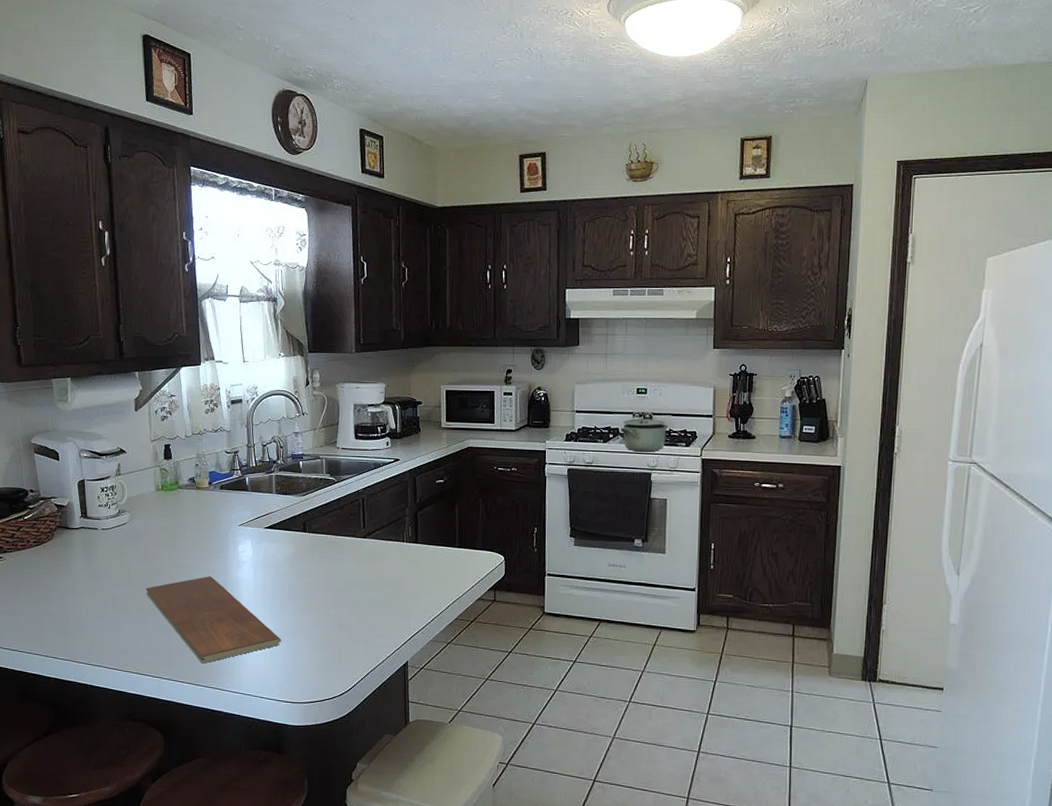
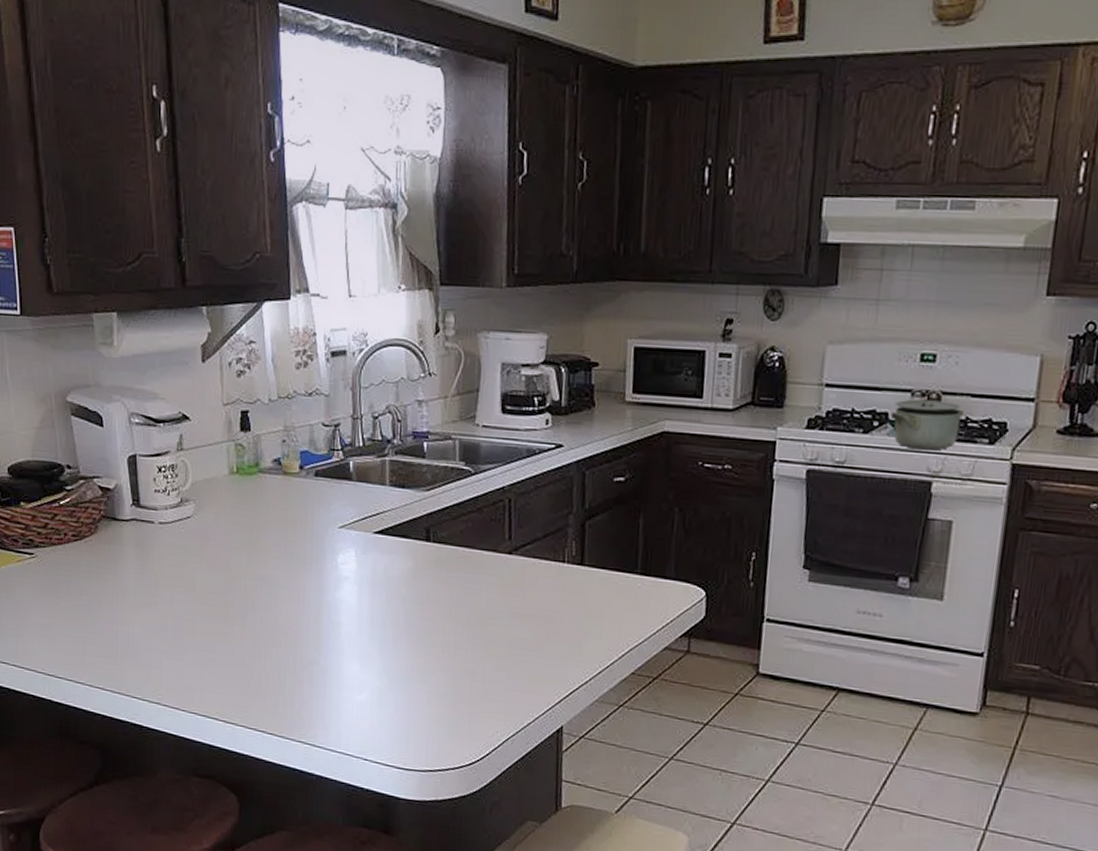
chopping board: present [146,576,282,664] -> none [216,594,394,710]

